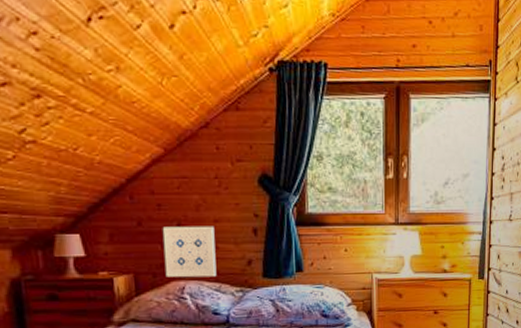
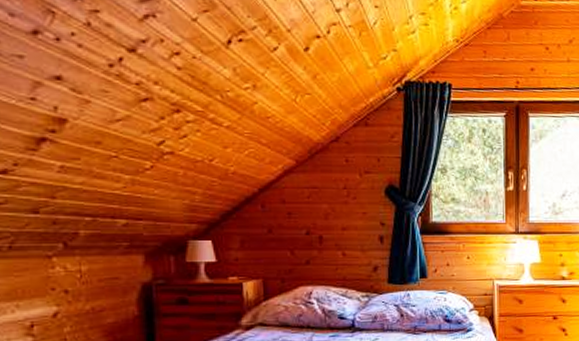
wall art: present [163,226,217,278] -> none [292,233,344,283]

